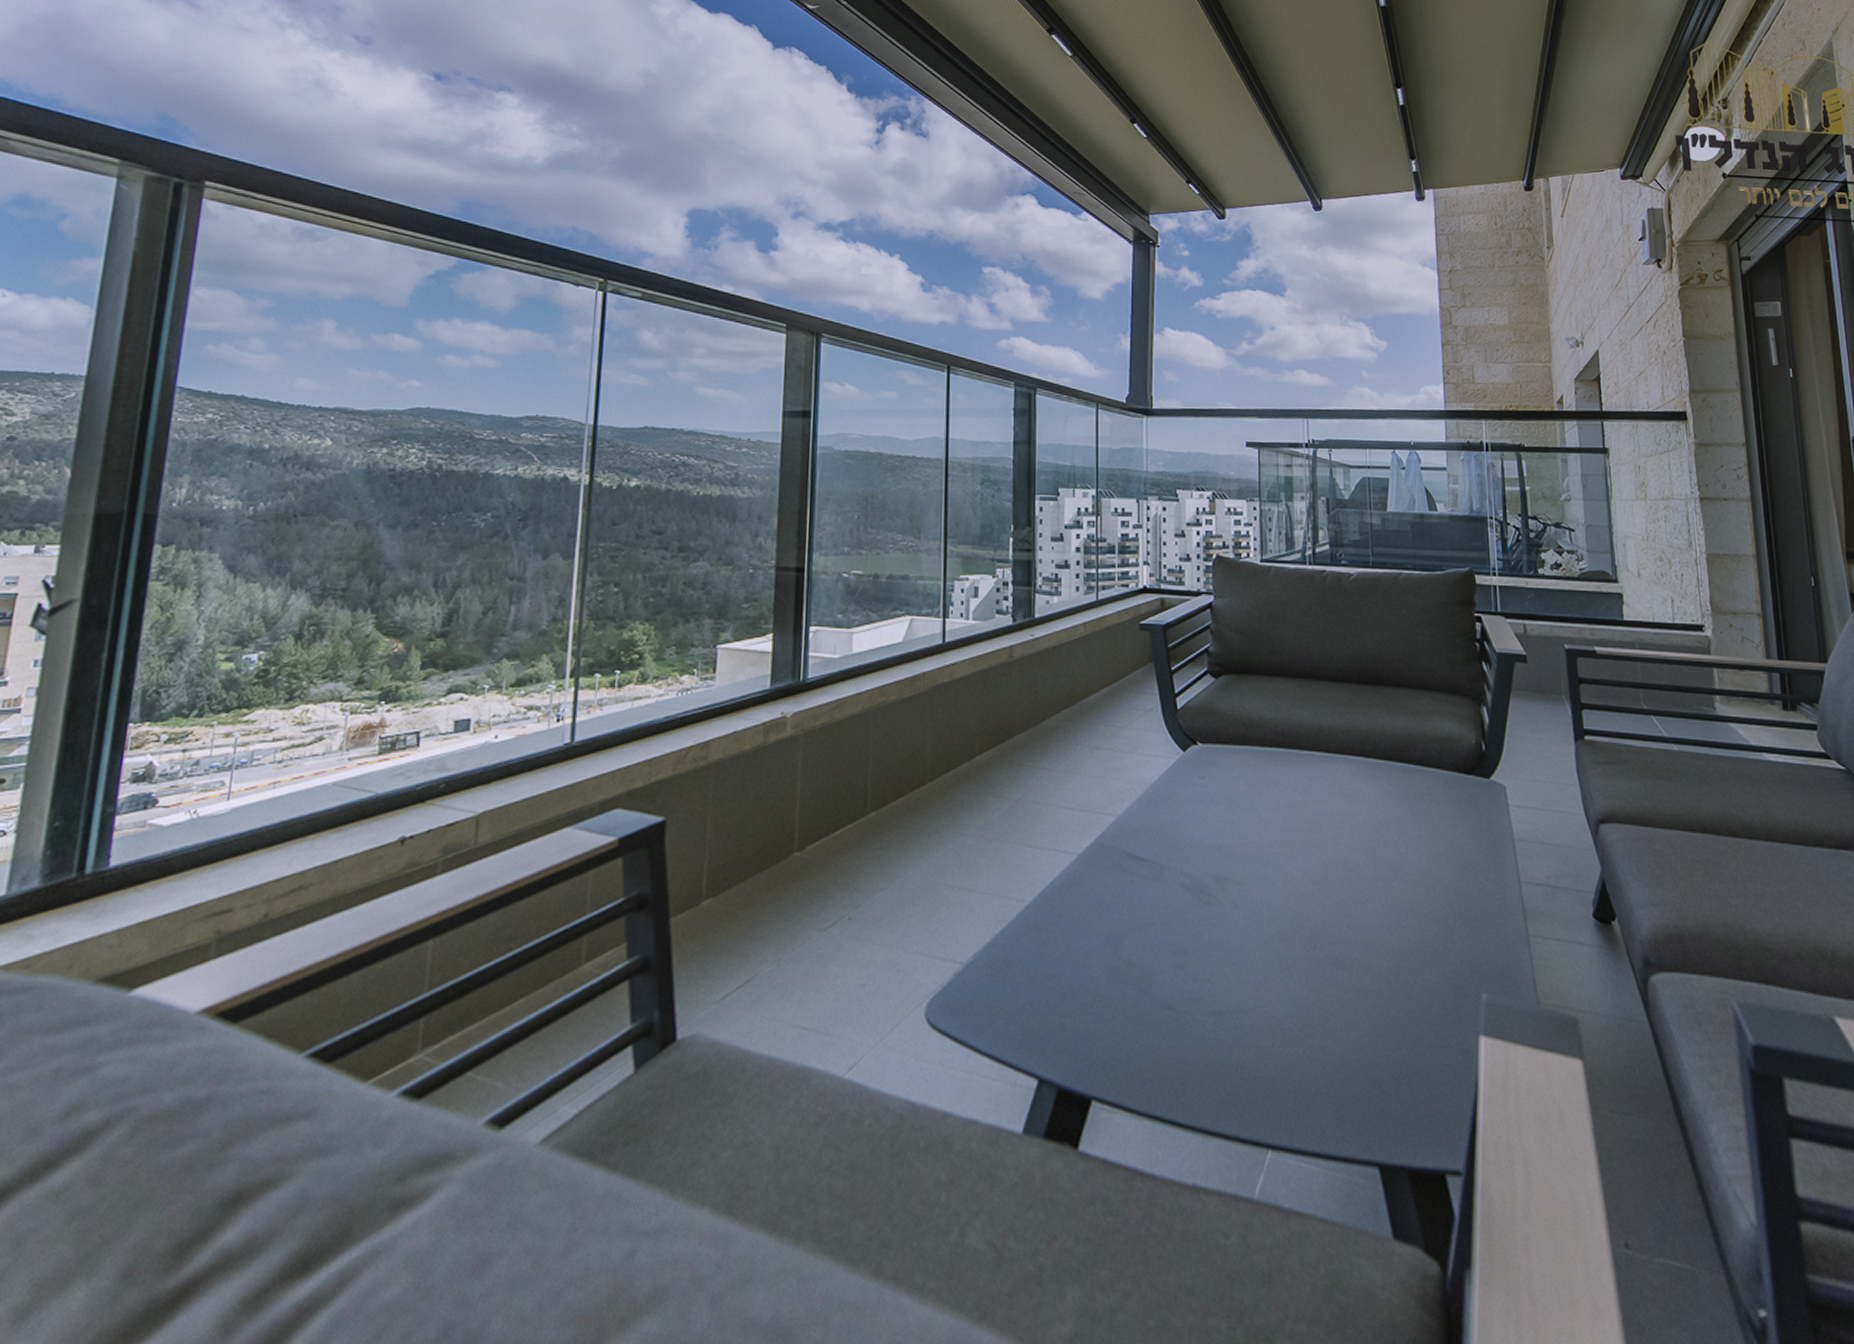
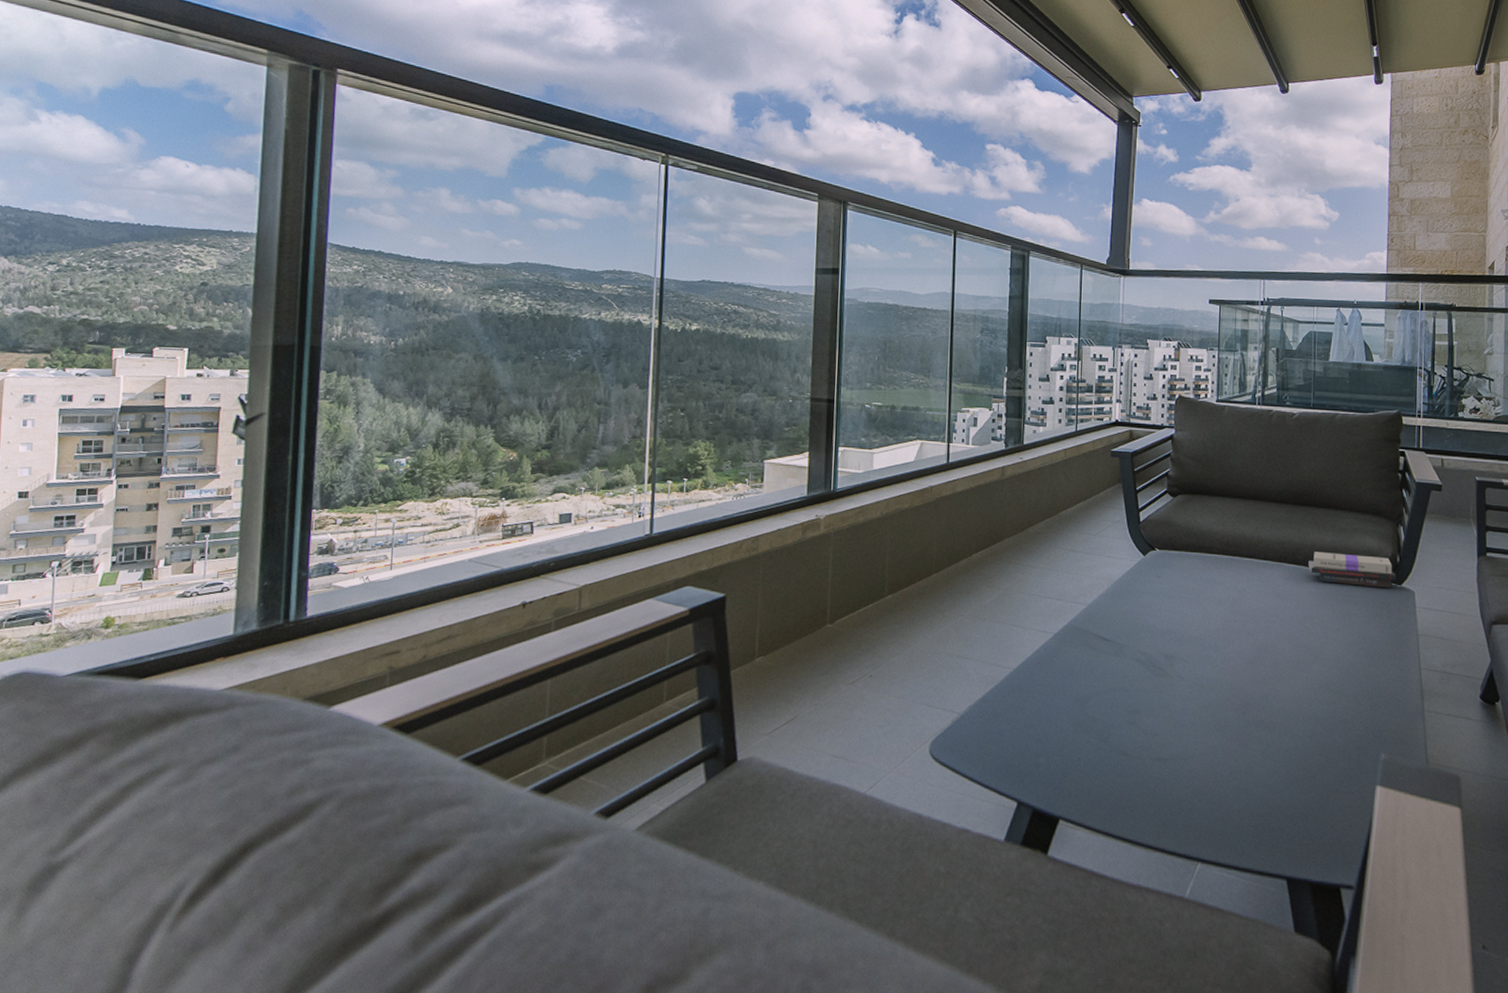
books: none [1379,740,1483,783] -> present [1308,552,1396,589]

